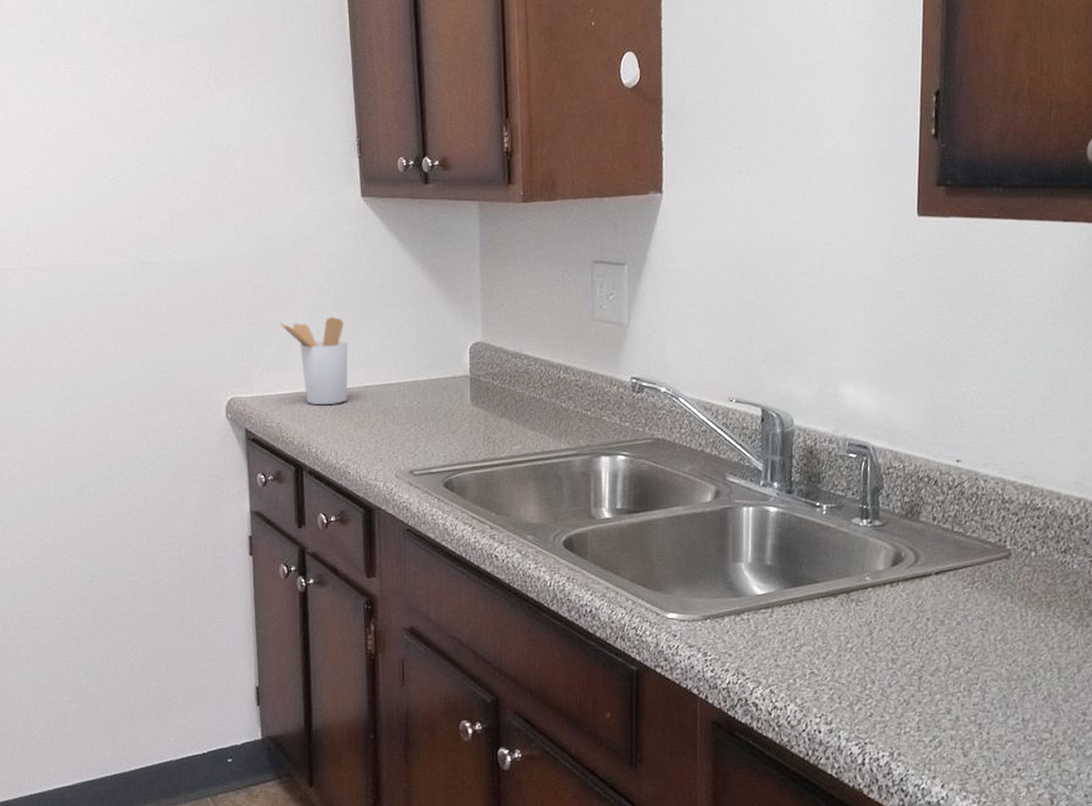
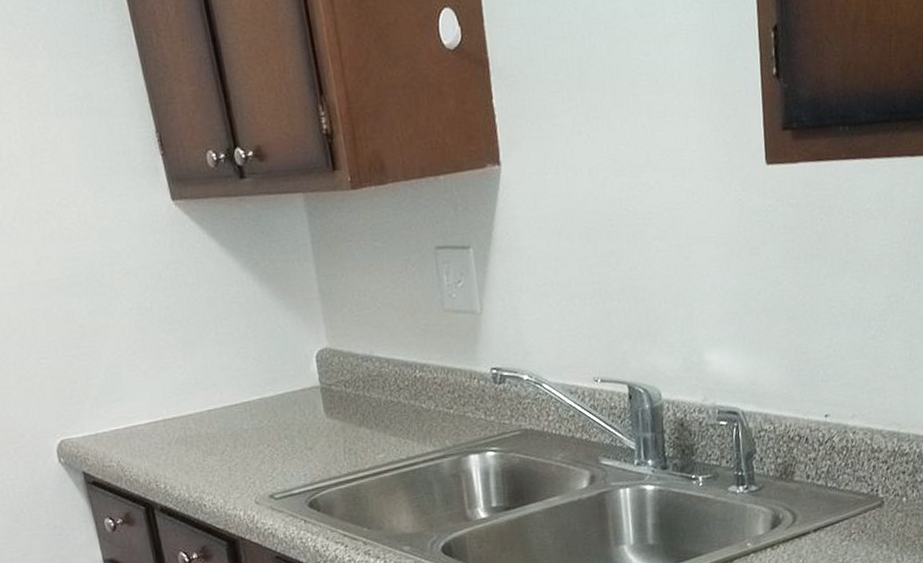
utensil holder: present [279,316,349,405] -> none [101,338,192,437]

